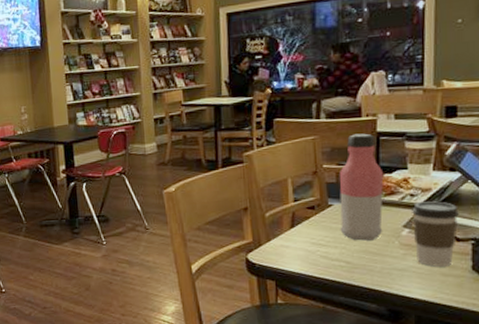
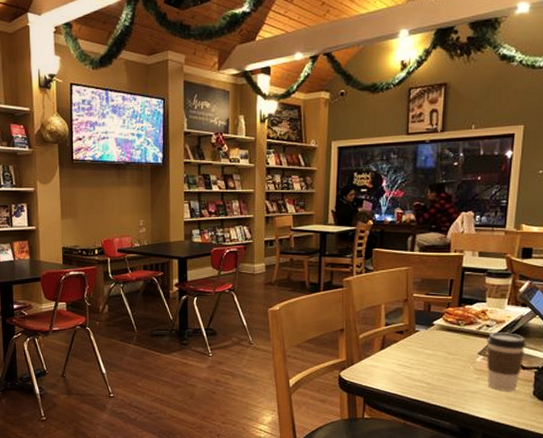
water bottle: present [339,133,384,241] -> none [423,267,466,365]

